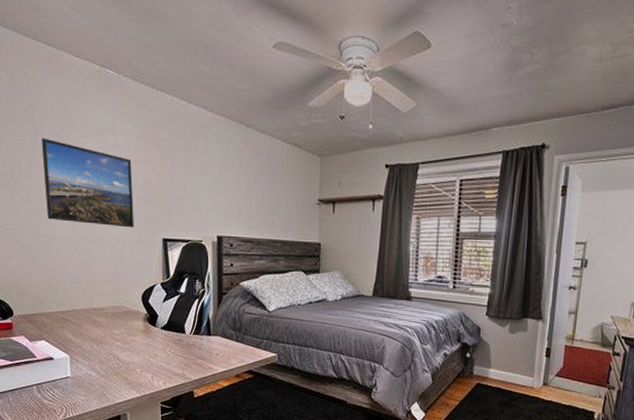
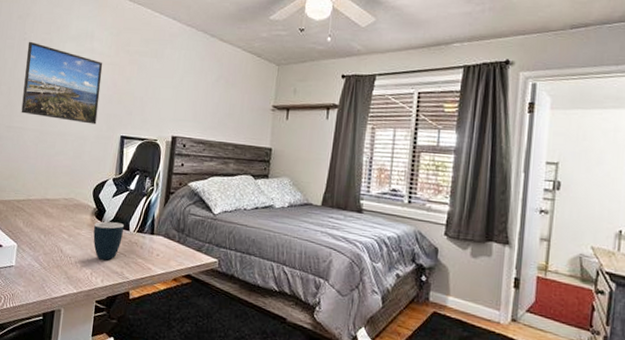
mug: none [148,326,179,364] -> present [93,221,124,260]

